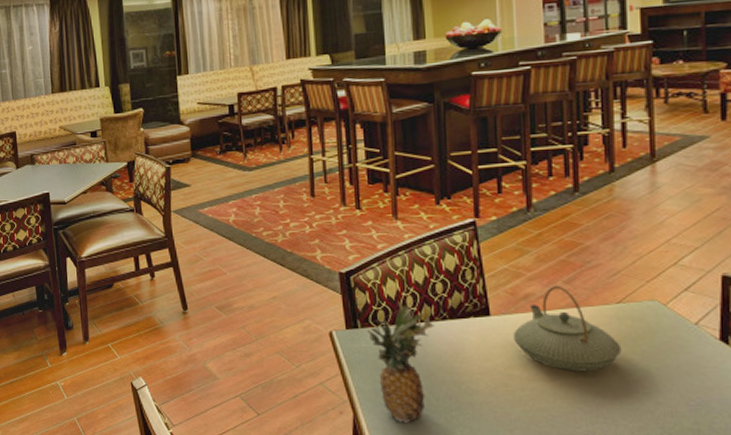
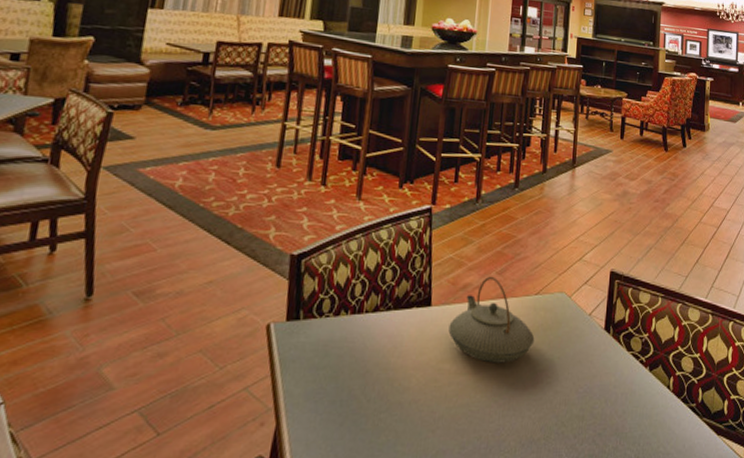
fruit: present [368,301,434,423] -> none [309,288,378,431]

